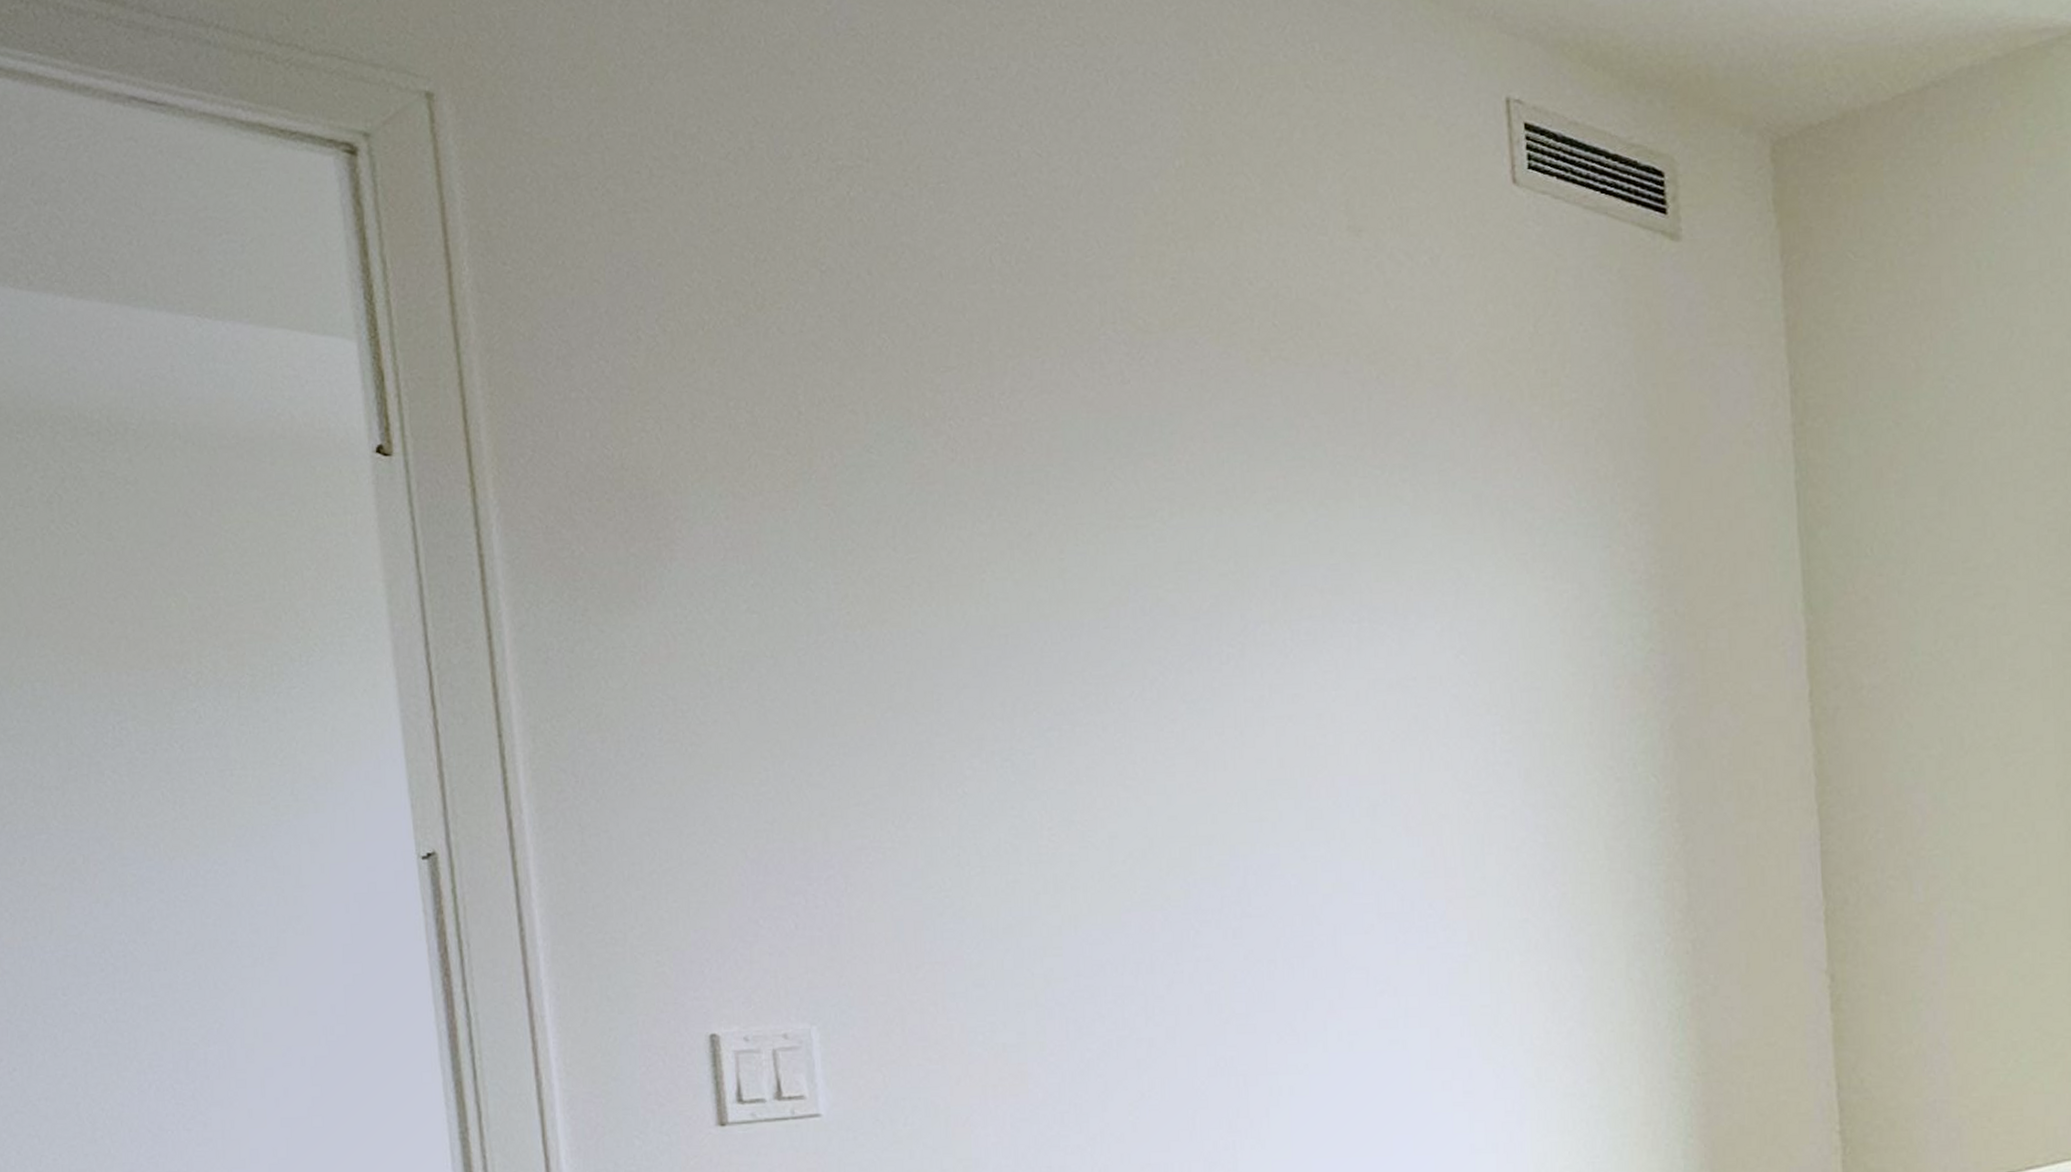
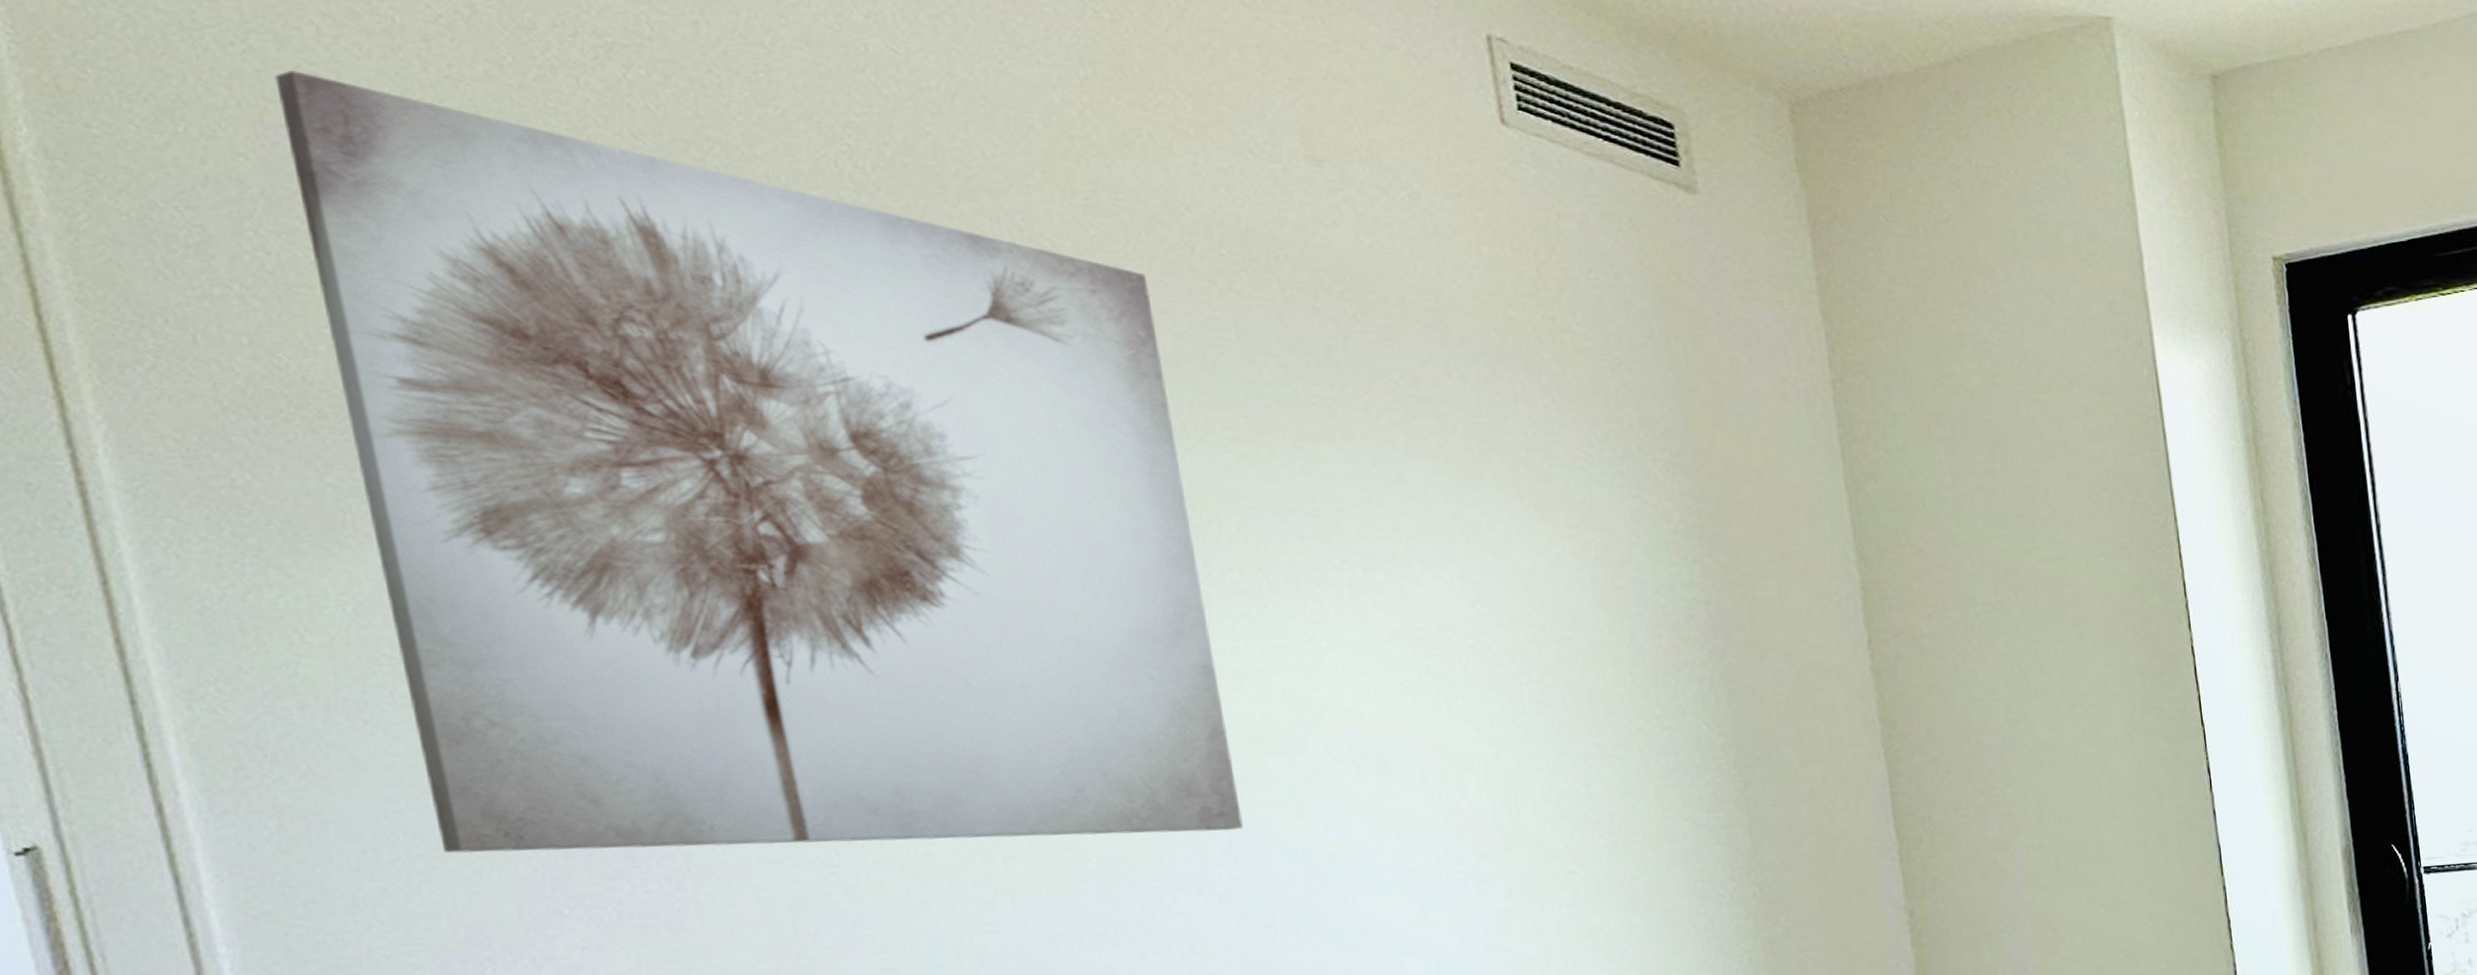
wall art: none [621,208,1256,870] -> present [274,71,1243,854]

